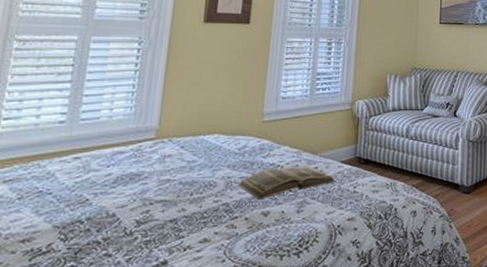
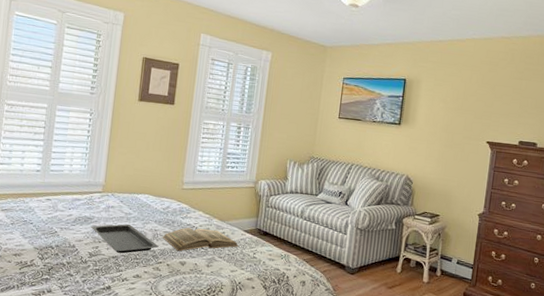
serving tray: none [139,174,234,214] -> present [91,224,159,254]

